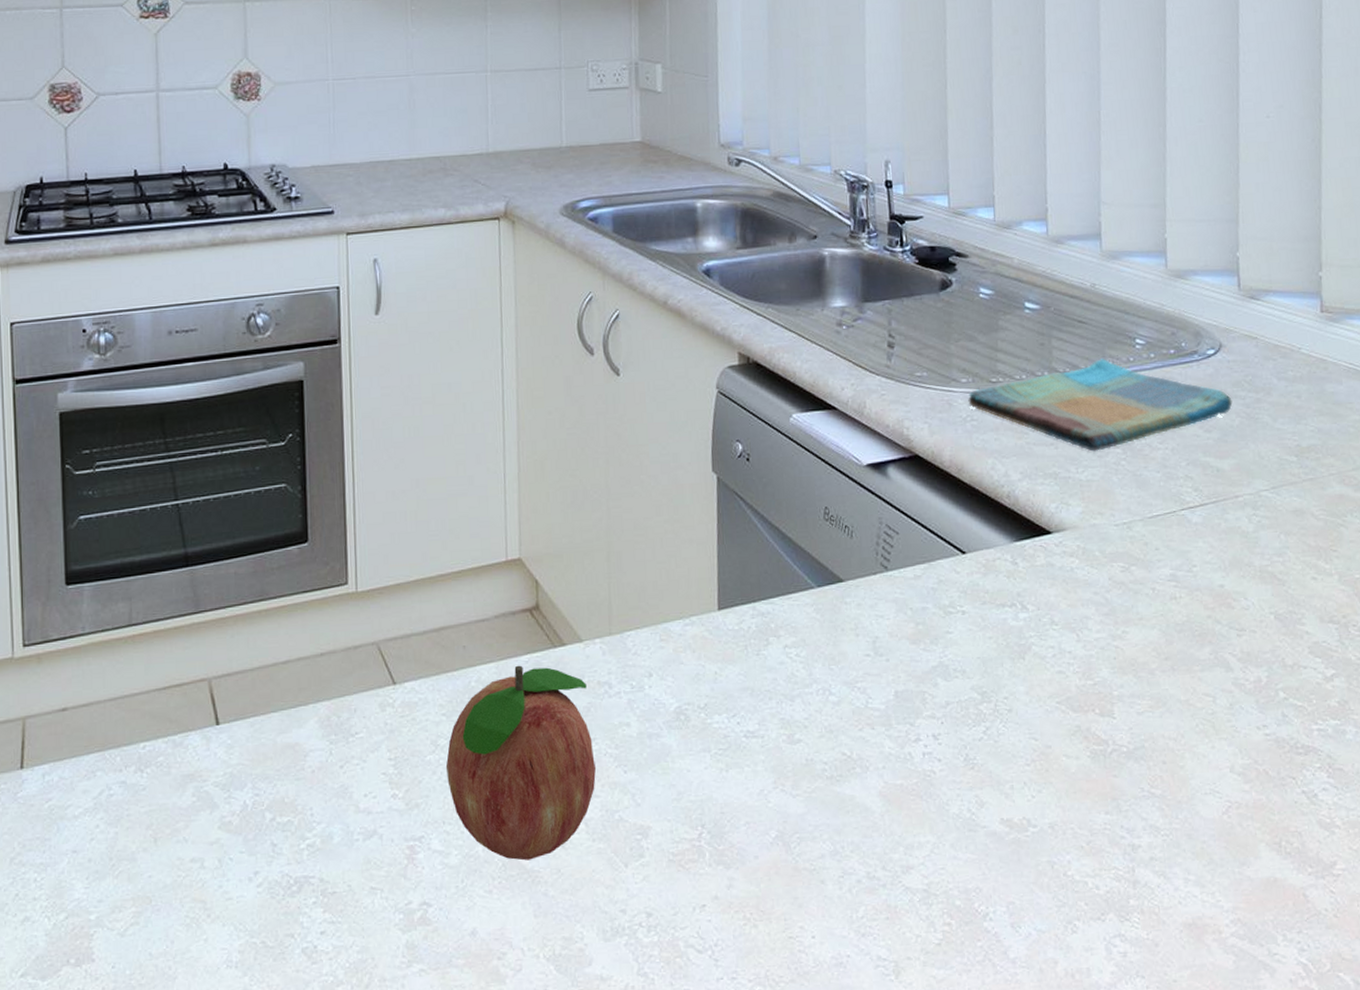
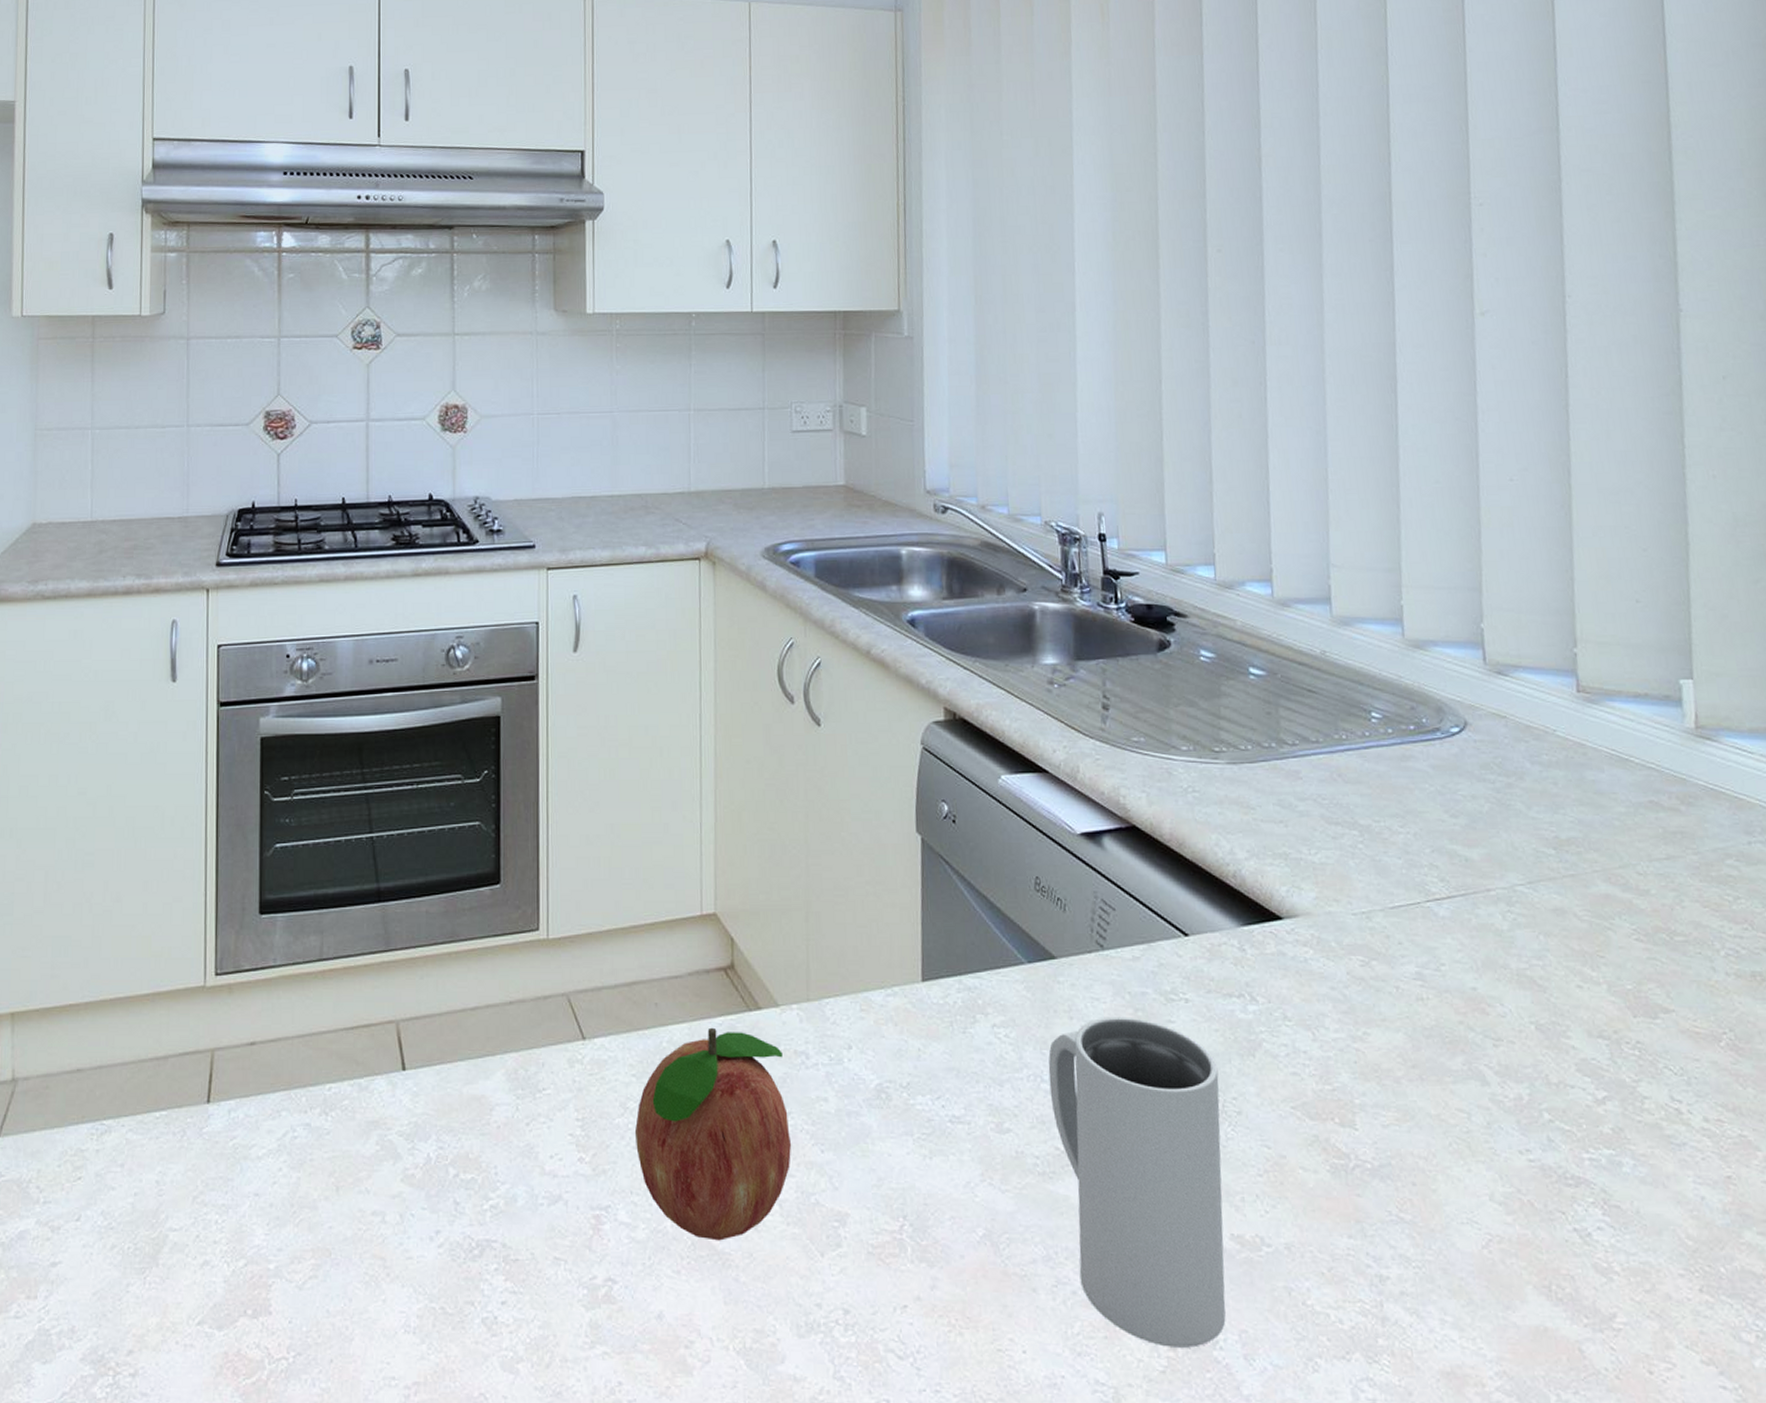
mug: none [836,630,996,923] -> present [1048,1017,1226,1348]
dish towel: present [968,358,1233,452] -> none [1189,732,1481,832]

